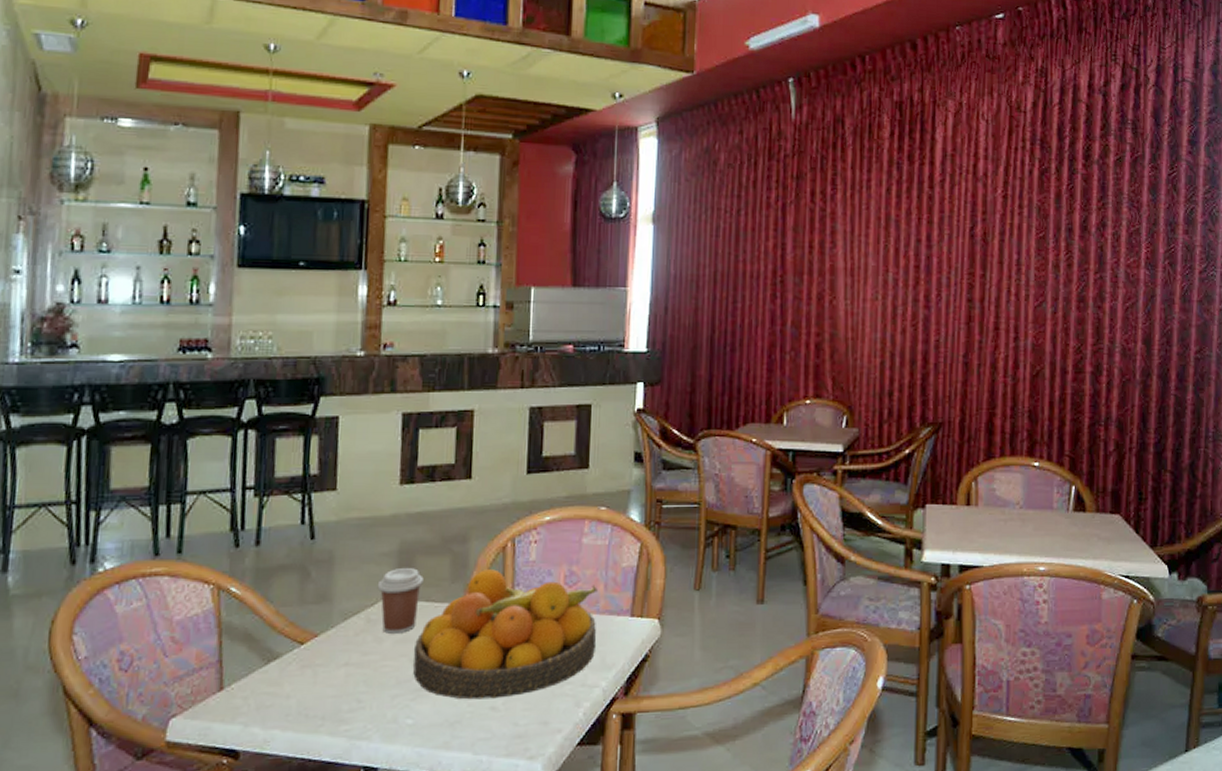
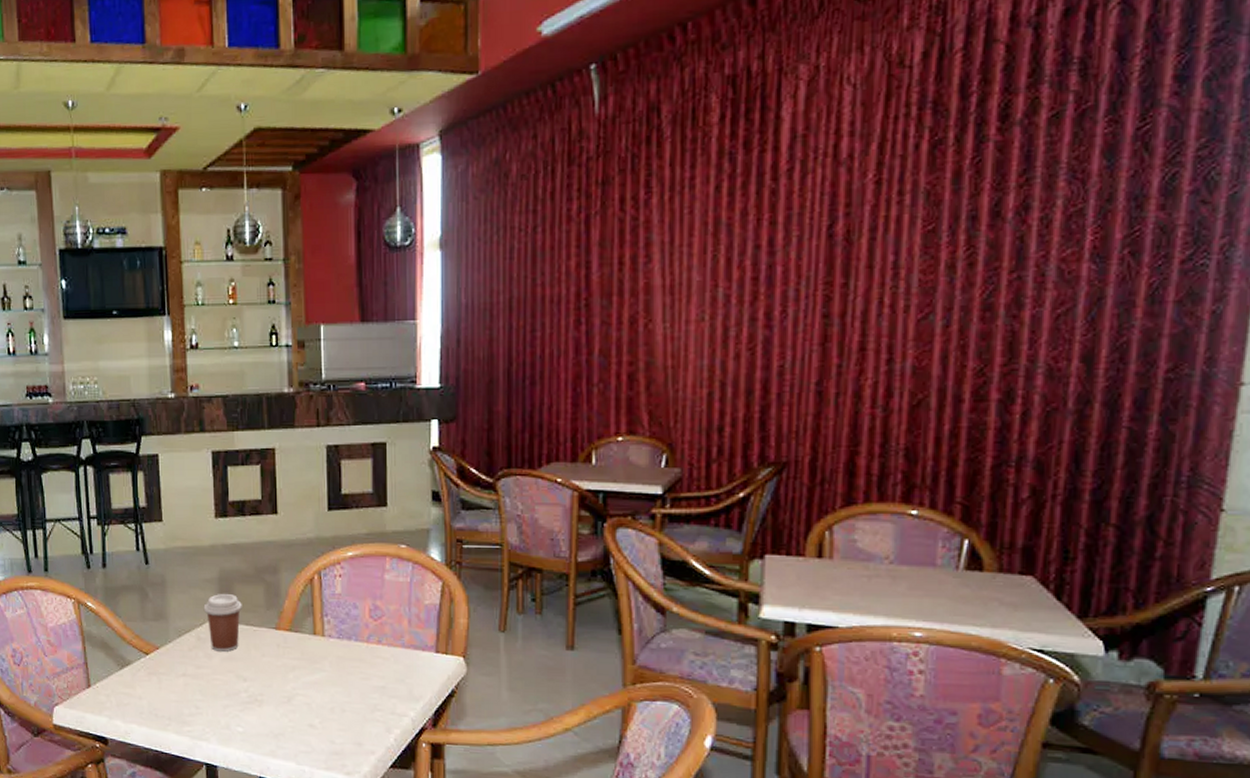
fruit bowl: present [413,569,597,700] -> none [238,599,404,717]

